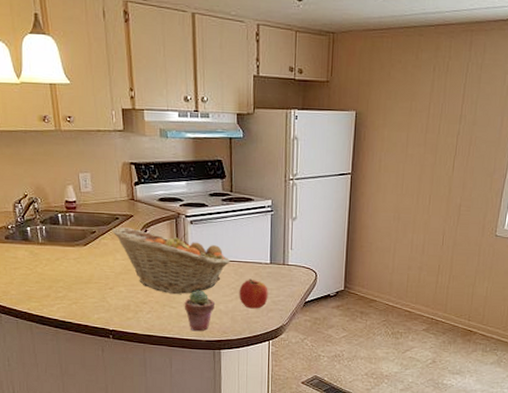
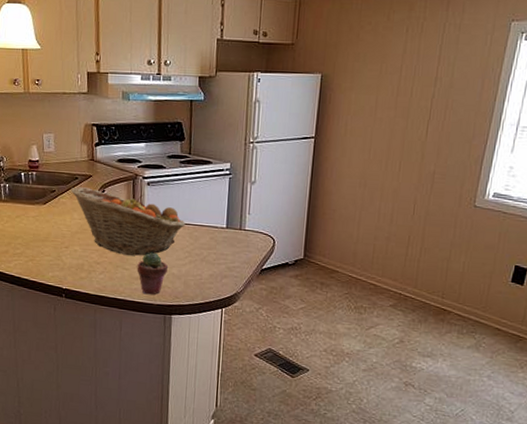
apple: present [239,279,268,309] -> none [193,243,223,275]

